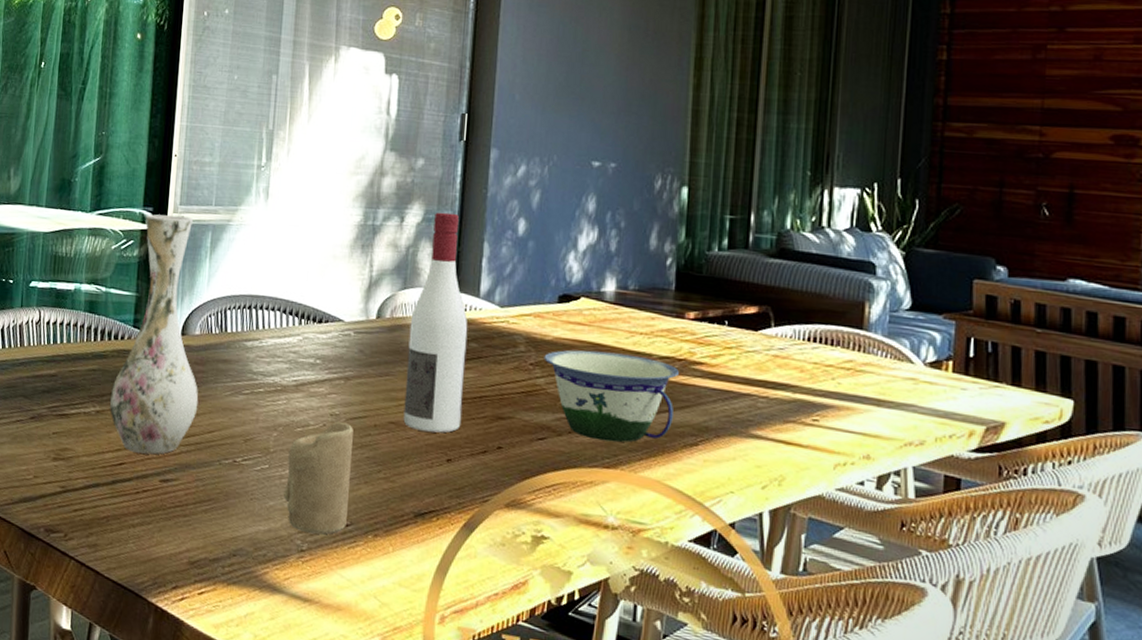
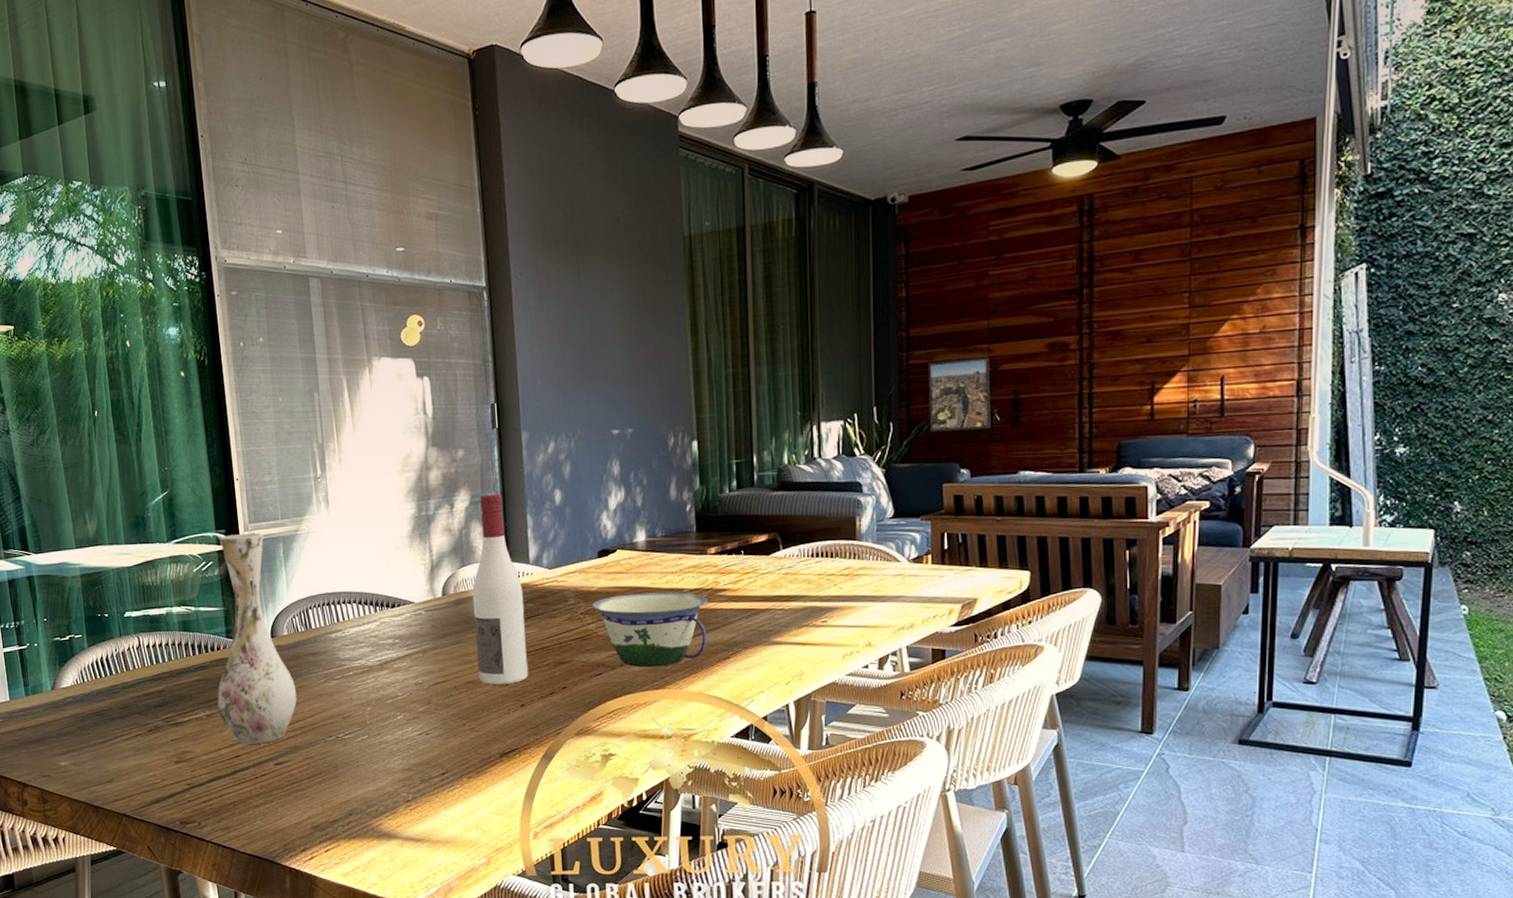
candle: present [284,421,353,535] -> none [383,688,443,785]
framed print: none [963,137,1041,223] -> present [927,357,991,433]

